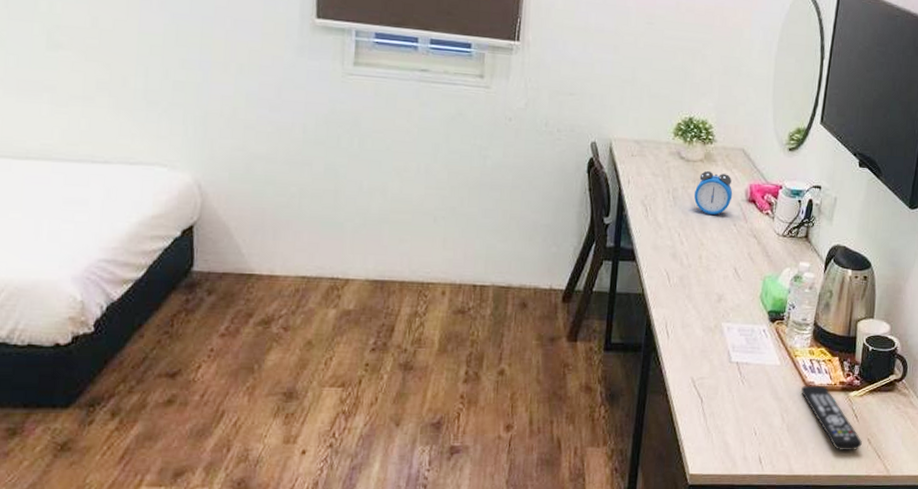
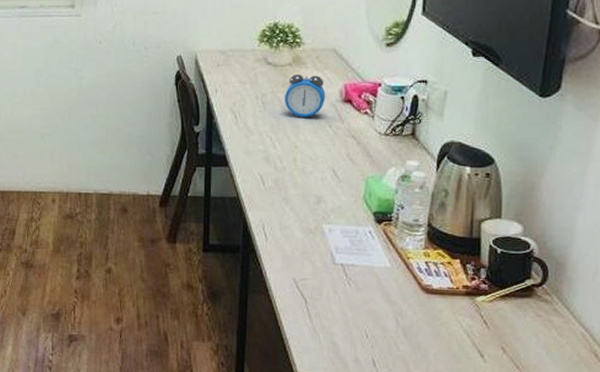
remote control: present [800,386,862,451] -> none [416,289,495,359]

